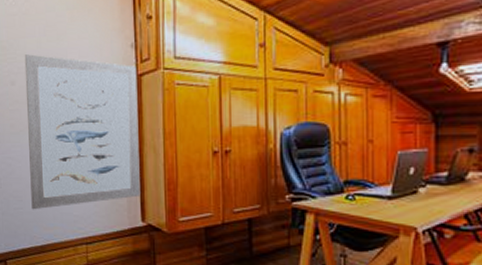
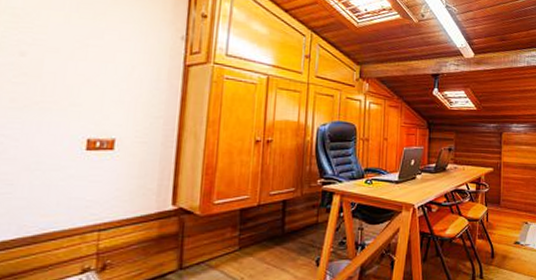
wall art: present [24,54,140,210] -> none [26,27,185,195]

